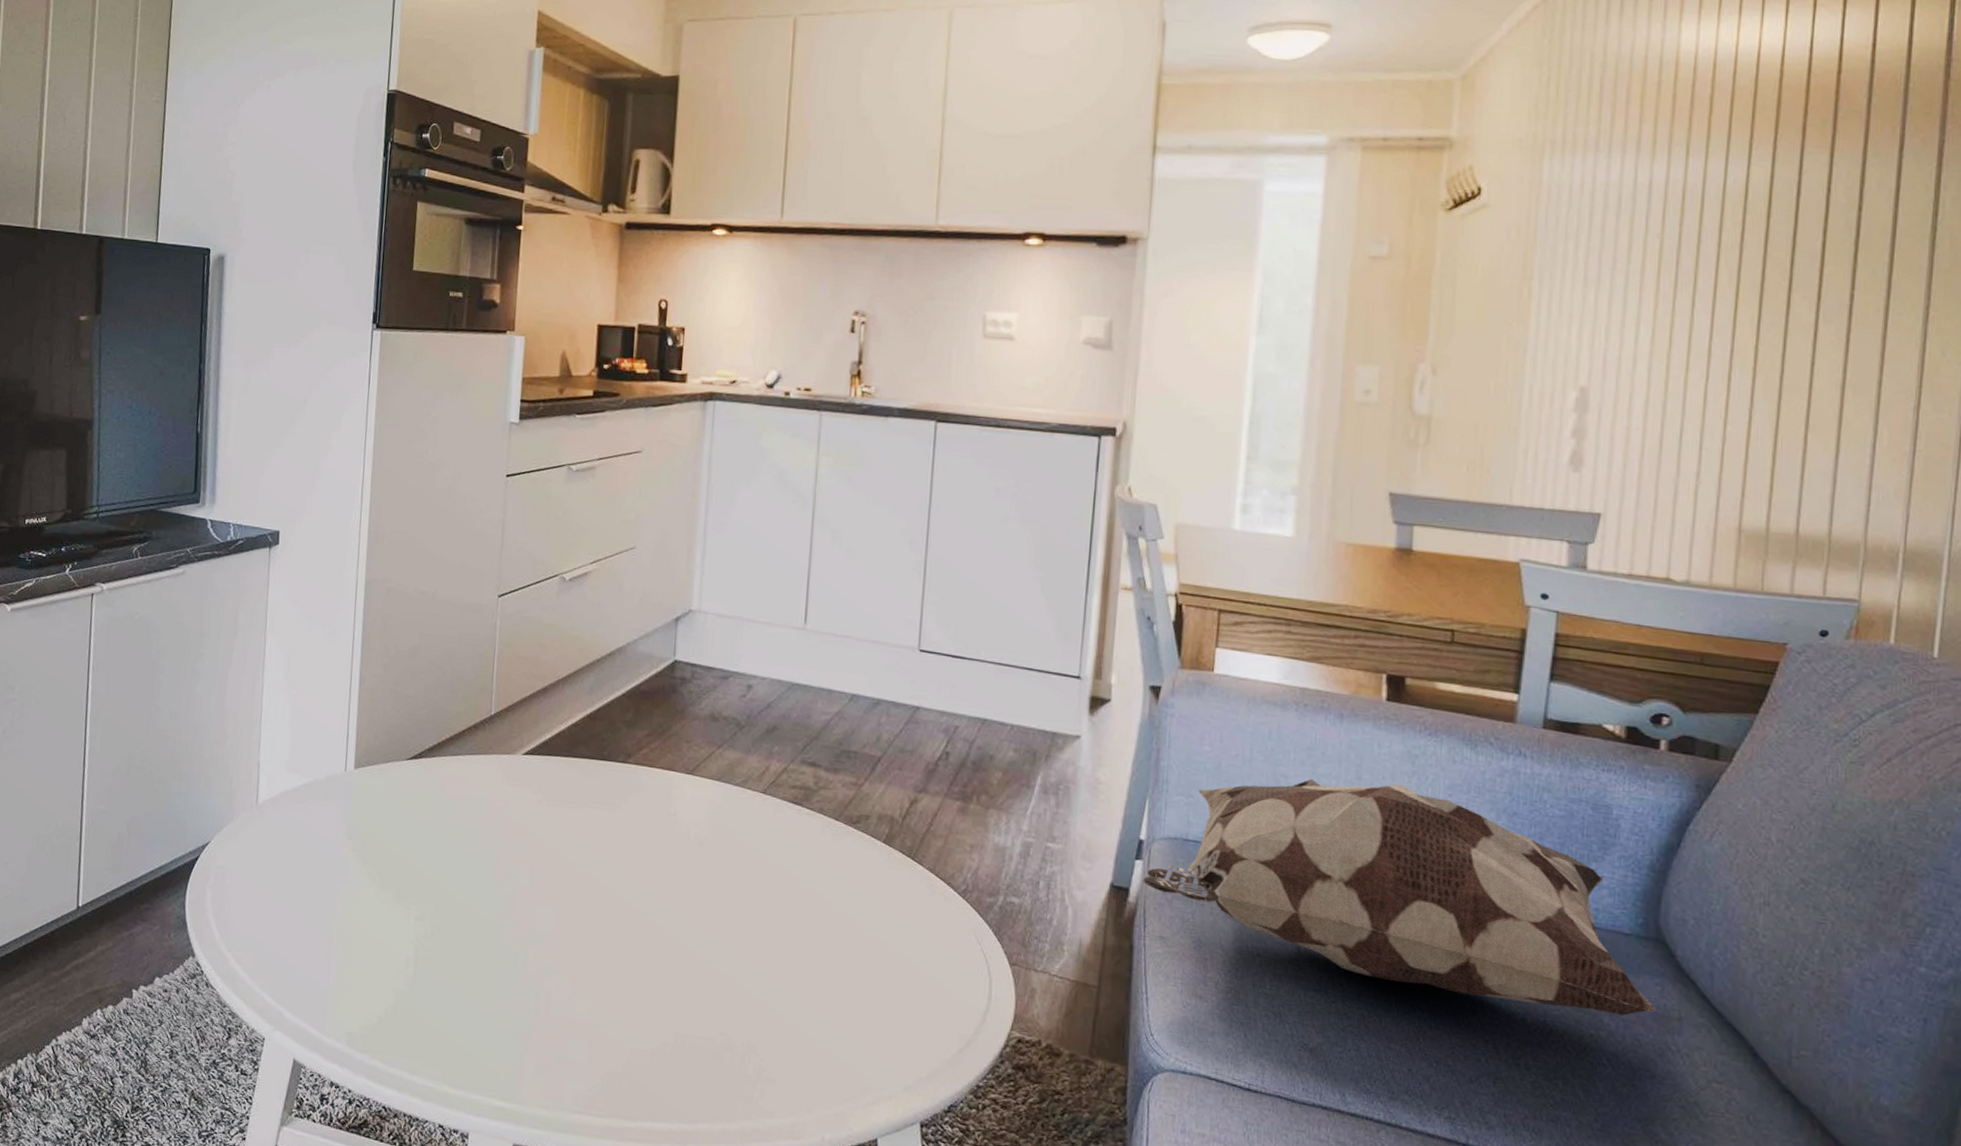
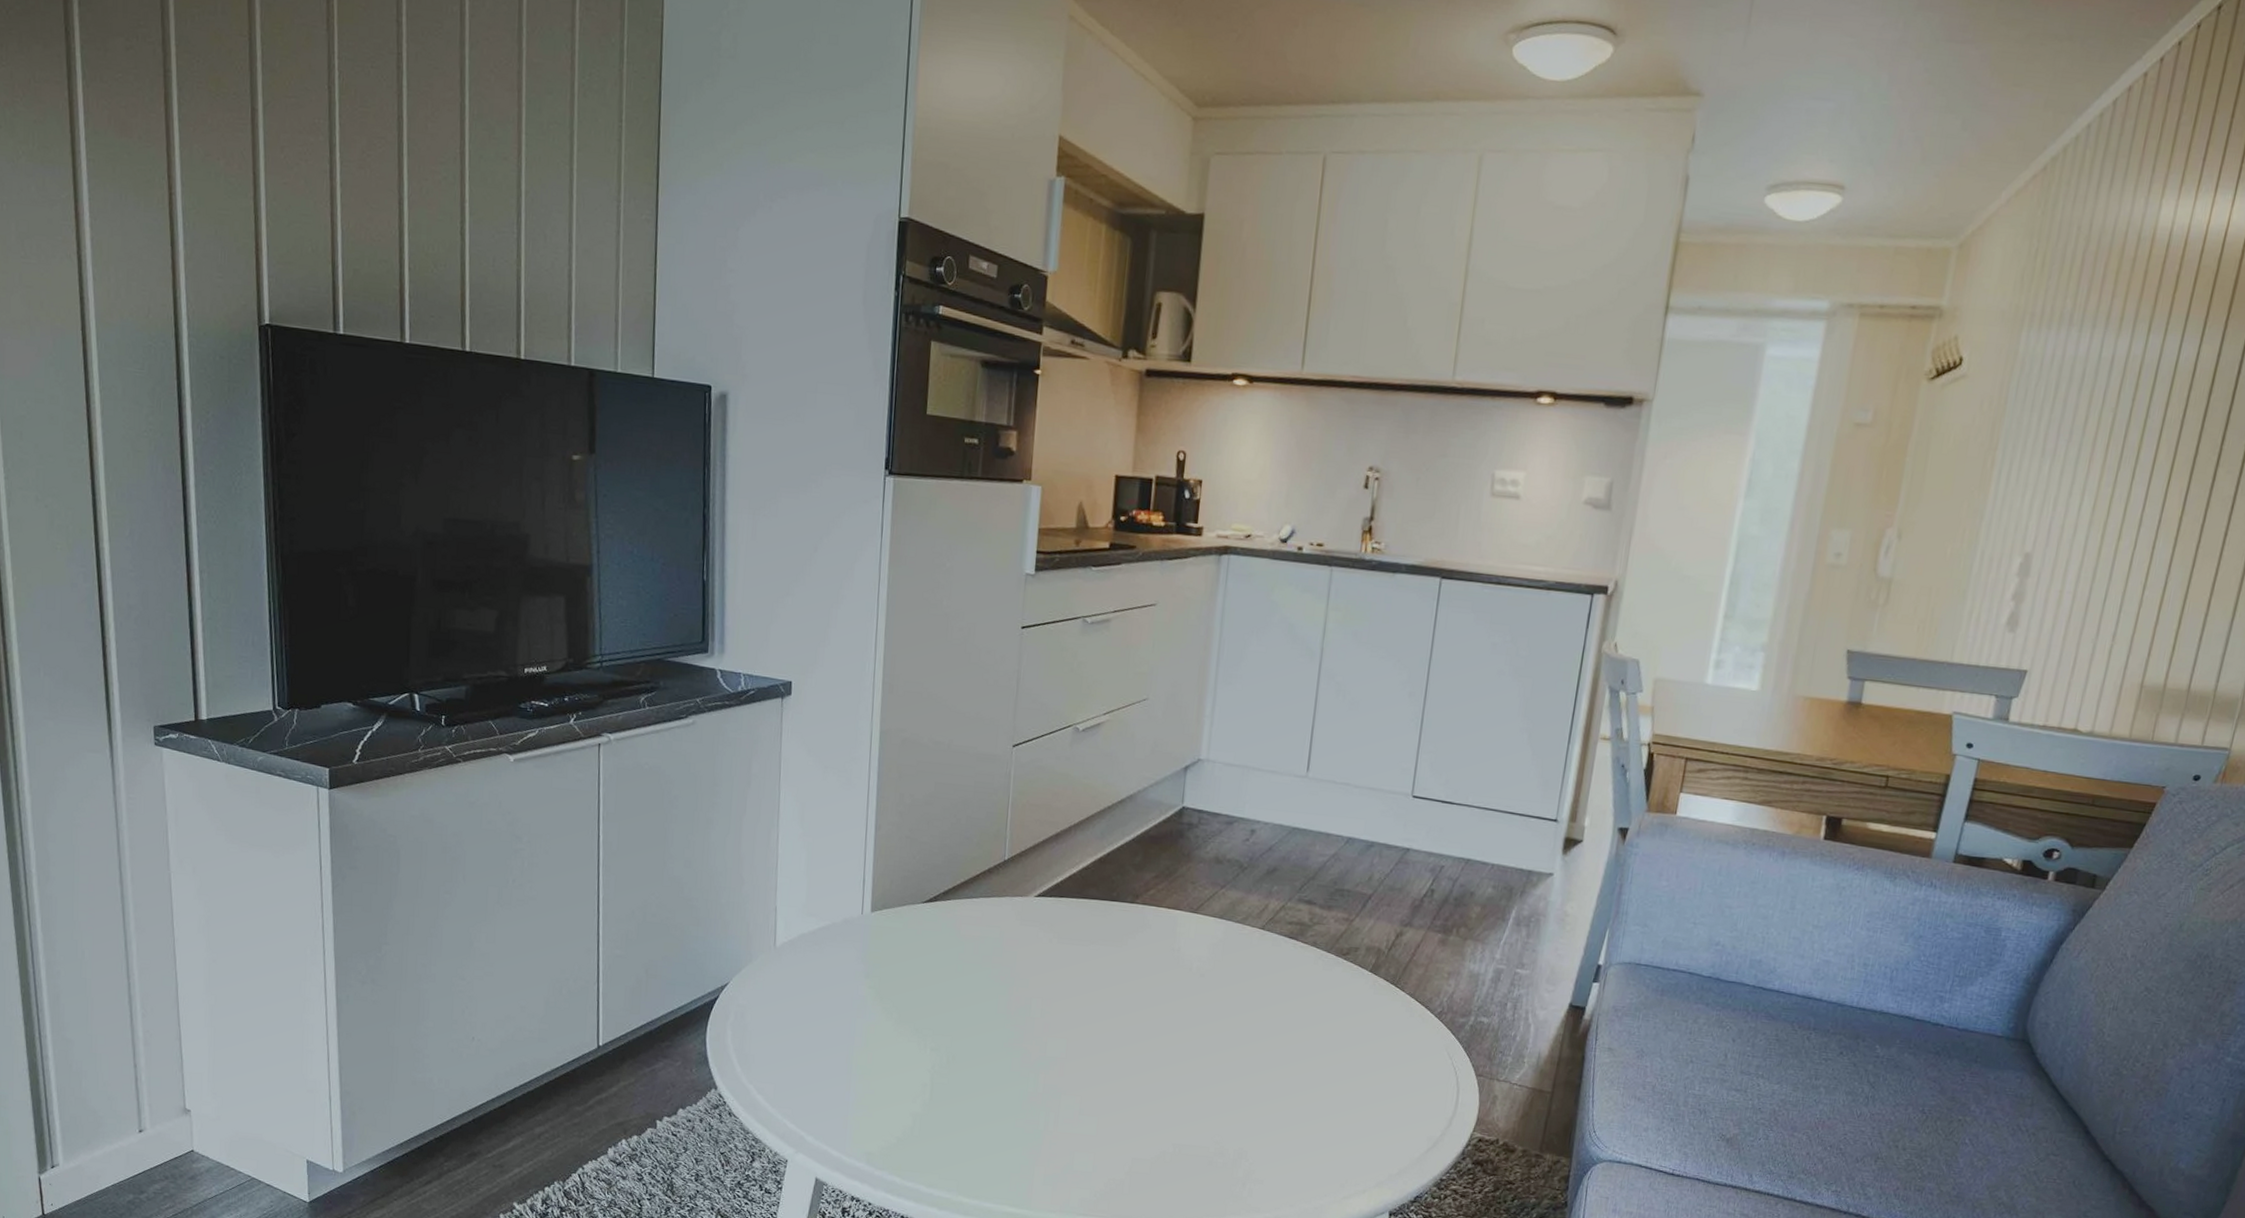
decorative pillow: present [1142,778,1655,1016] -> none [1597,909,2014,1104]

